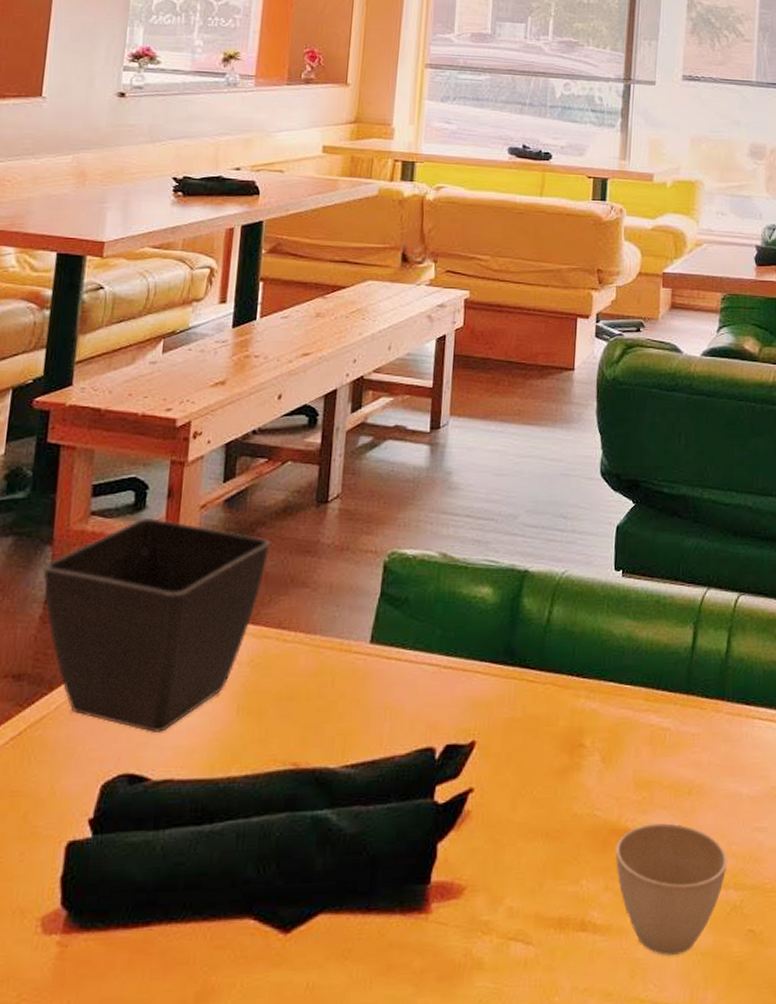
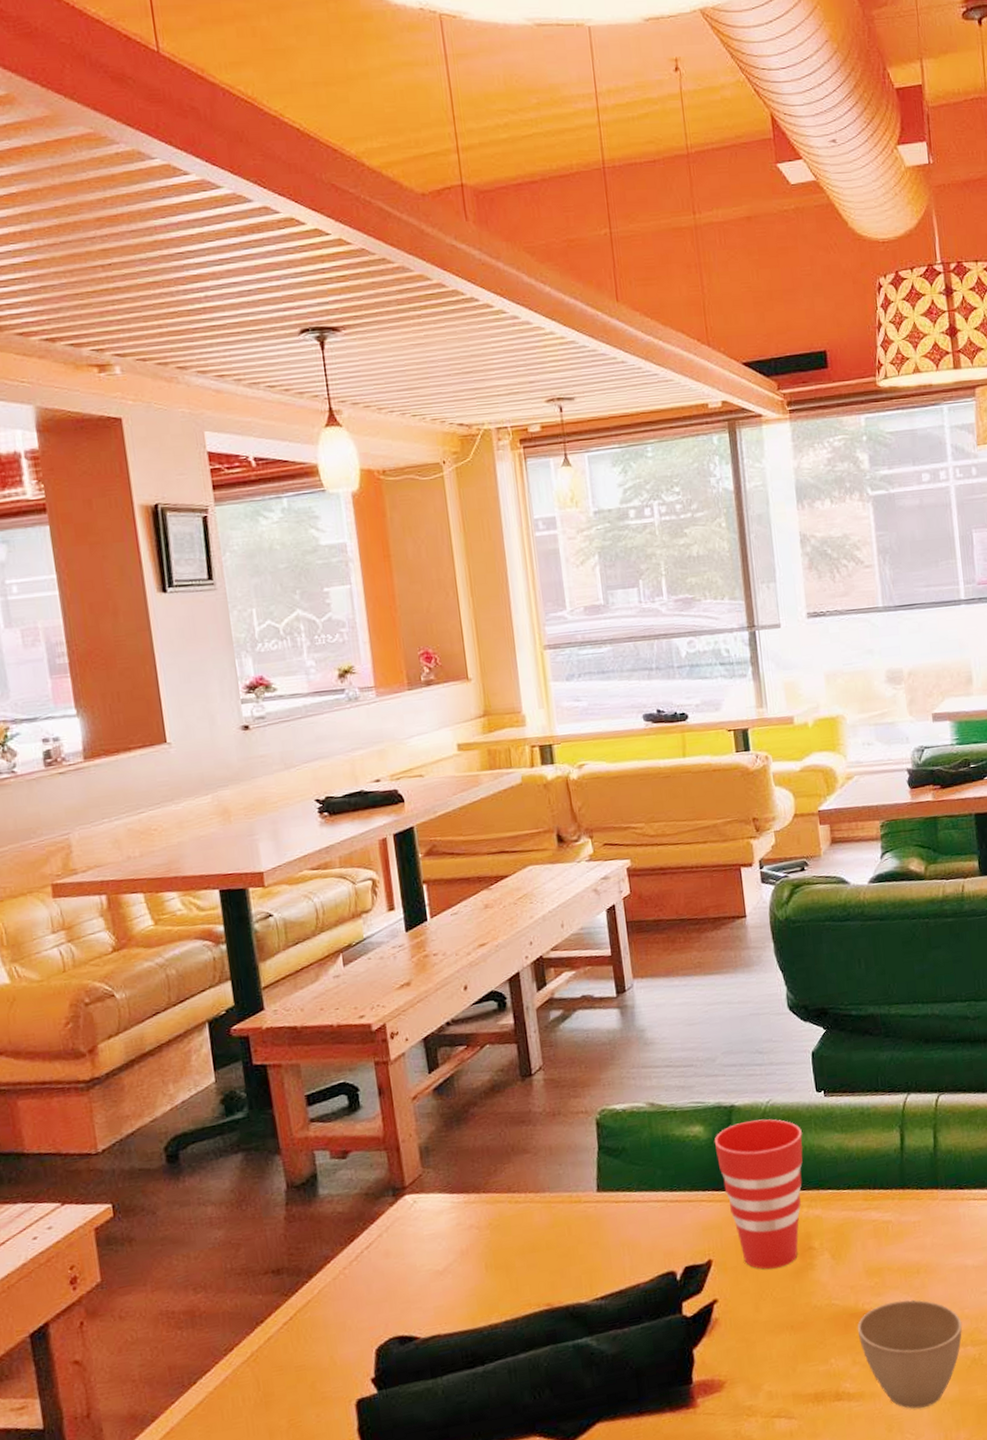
flower pot: present [43,517,270,733] -> none [277,1114,486,1300]
cup: none [500,591,593,763] -> present [714,1119,803,1269]

